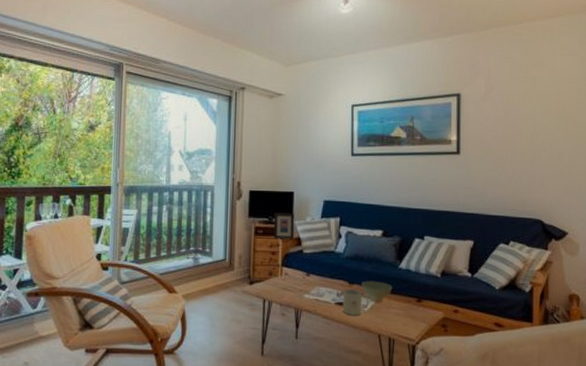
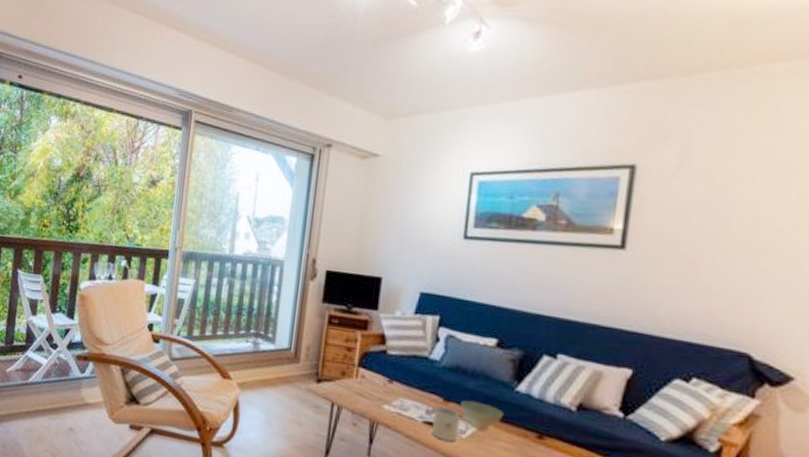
picture frame: present [273,213,295,240] -> none [351,300,380,336]

